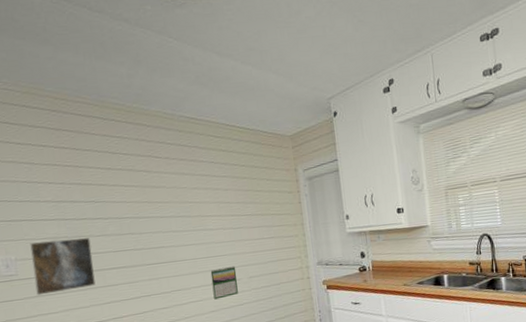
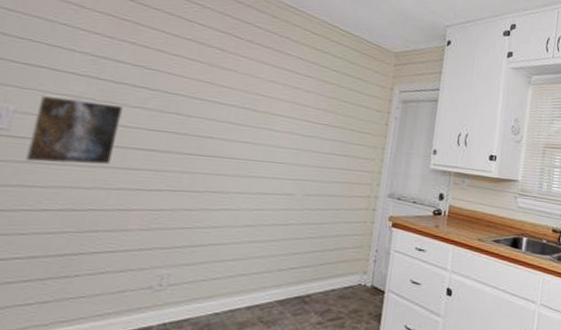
calendar: present [210,266,238,300] -> none [255,176,293,213]

